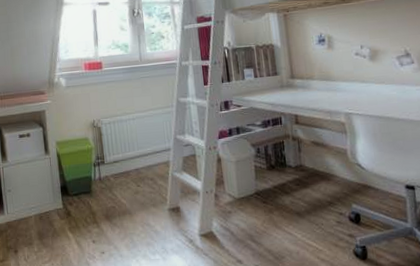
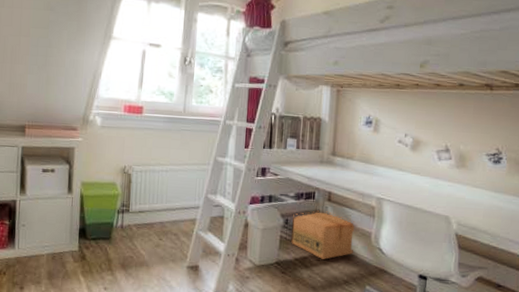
cardboard box: none [264,134,332,183] -> present [291,210,355,260]

